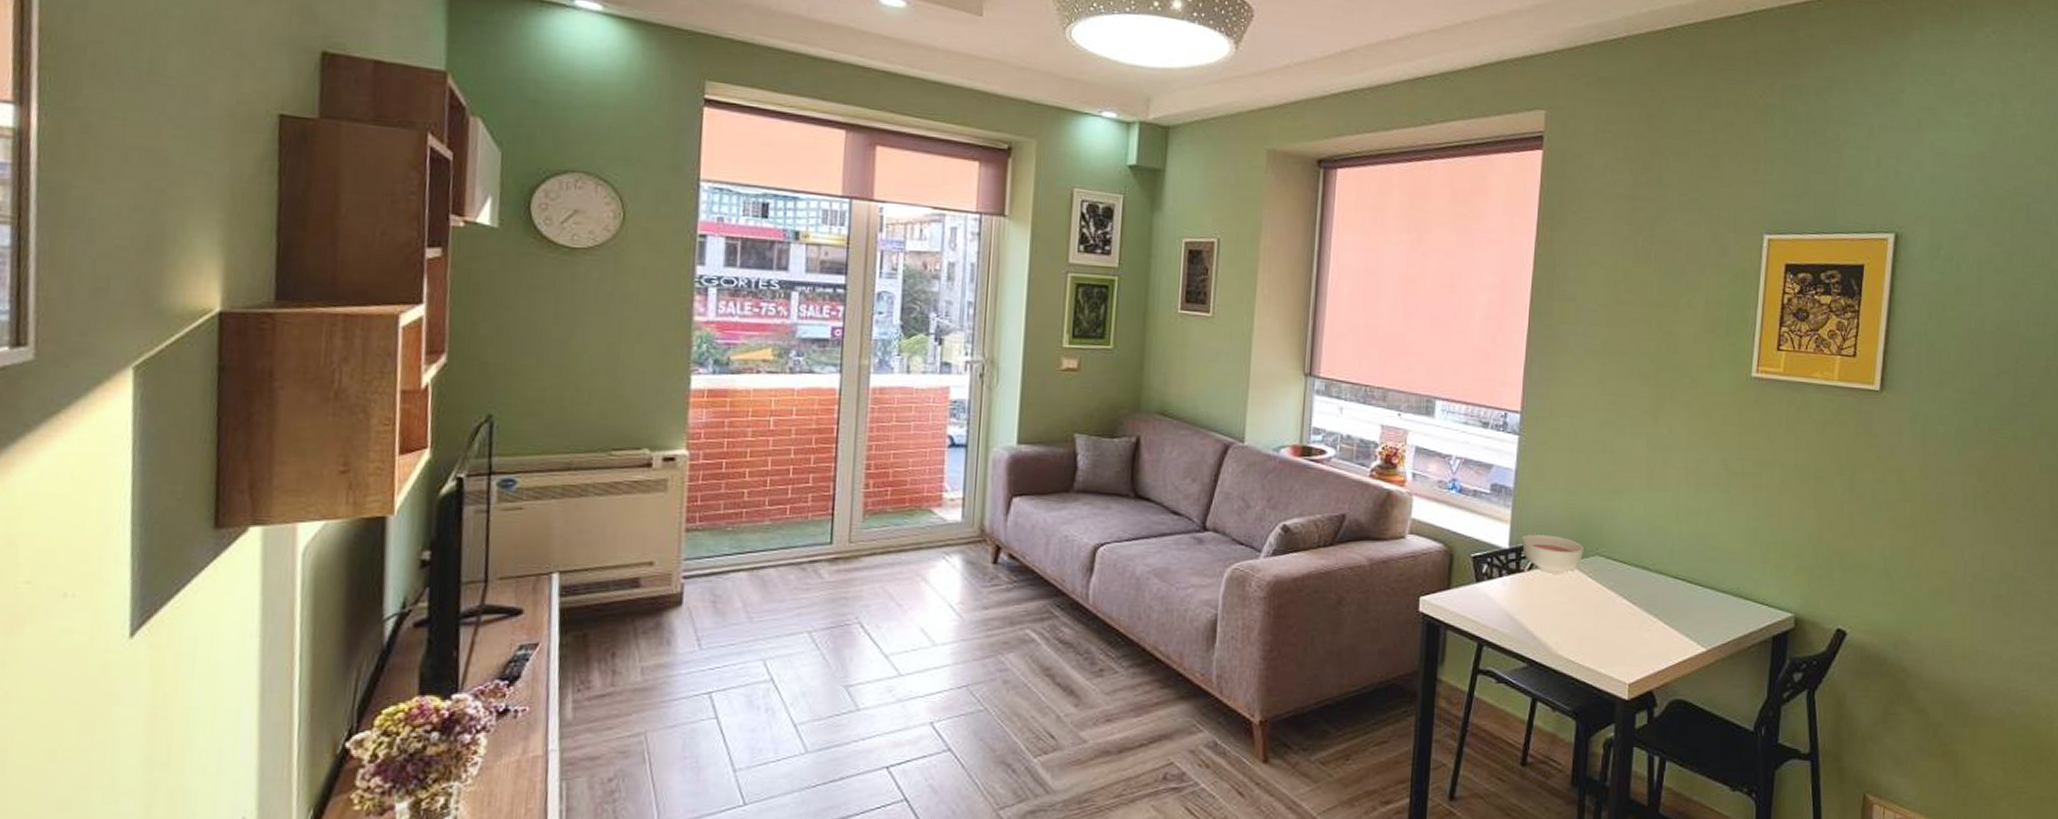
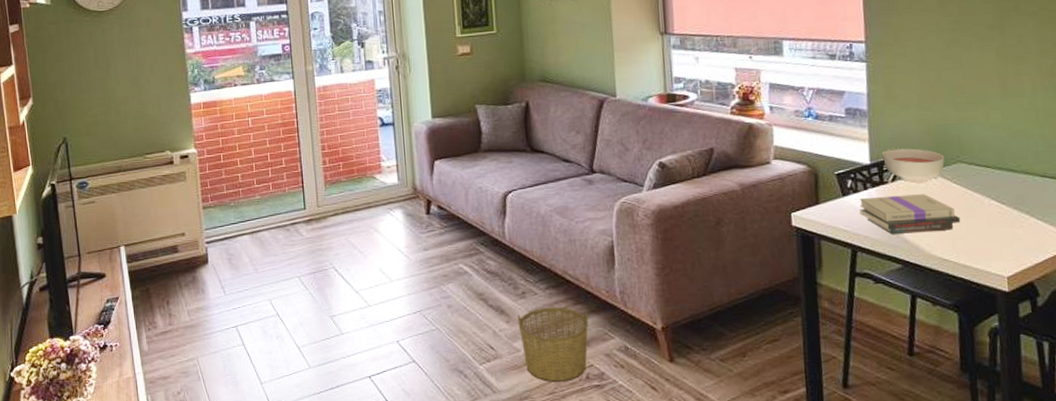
basket: none [1089,689,1176,782] -> present [517,307,589,382]
books: none [1491,585,1591,629] -> present [859,194,961,234]

